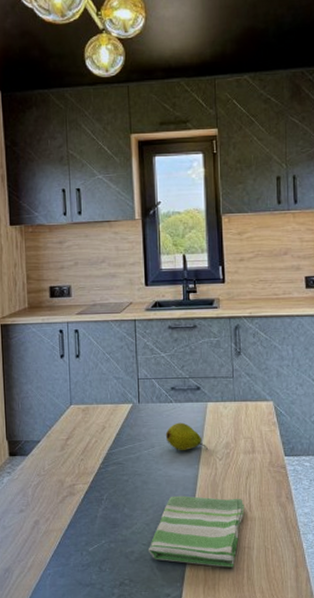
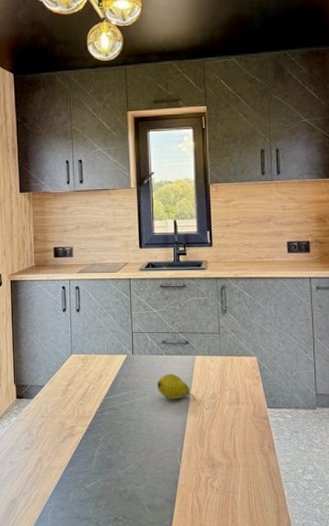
dish towel: present [148,495,245,567] -> none [140,440,230,510]

